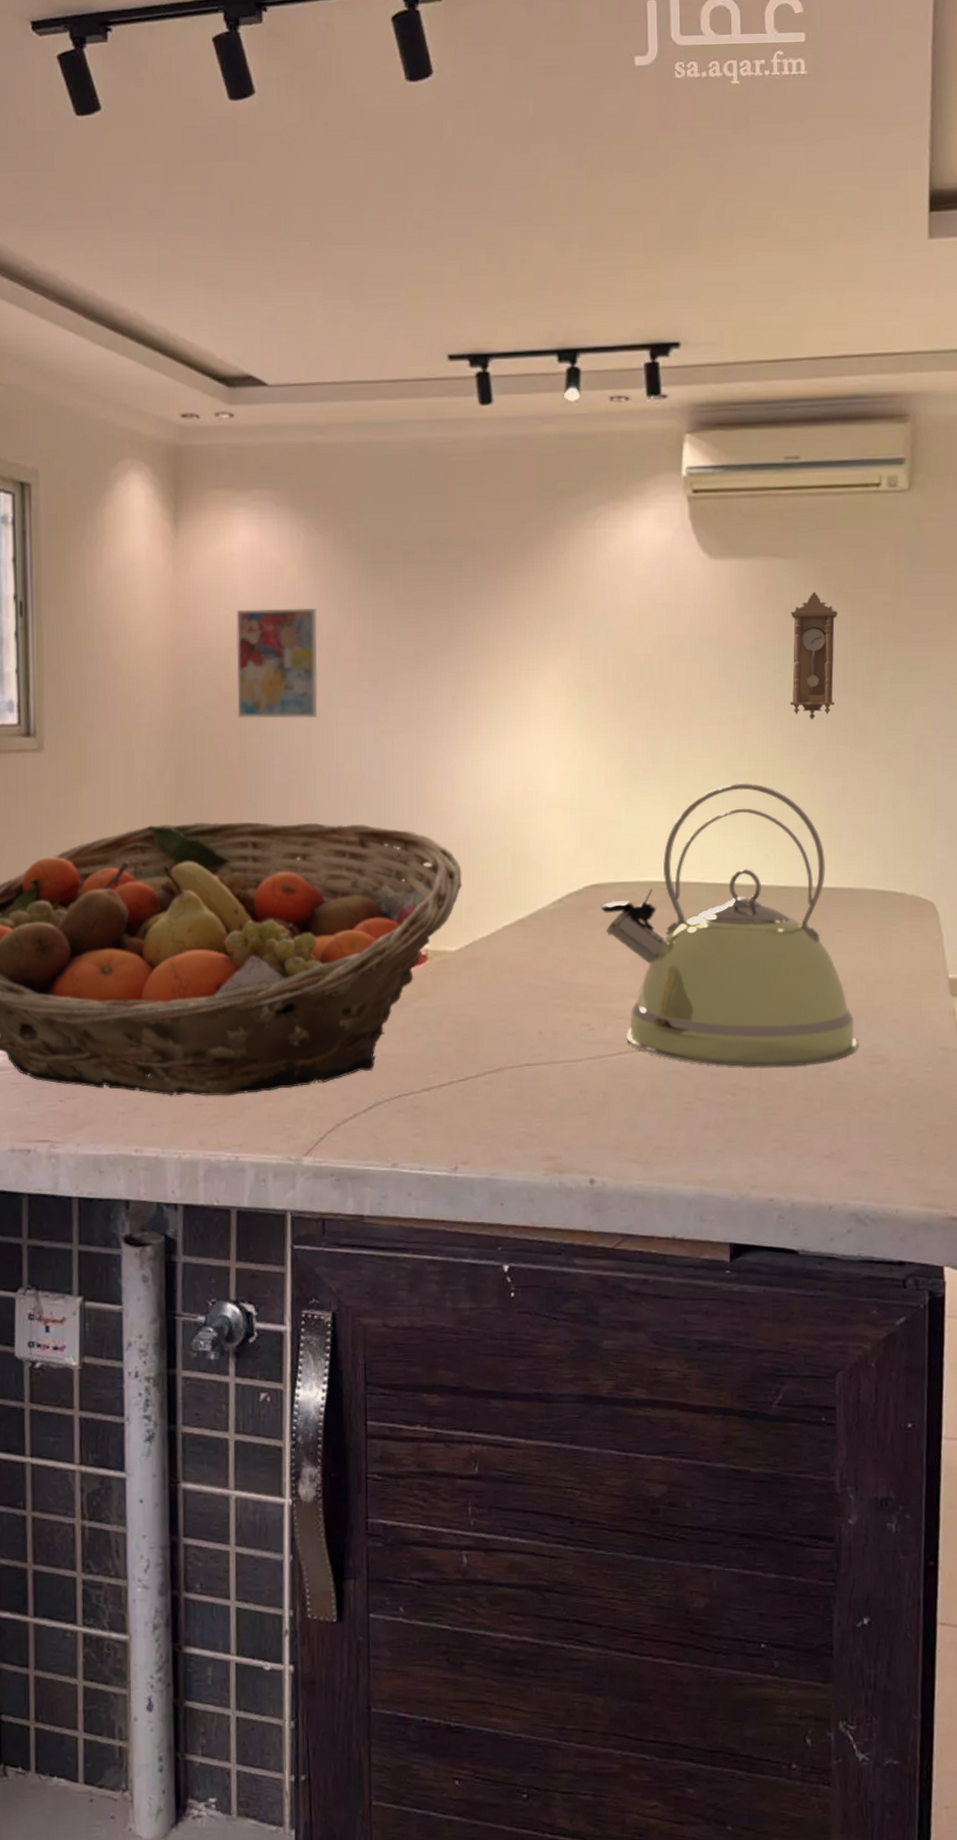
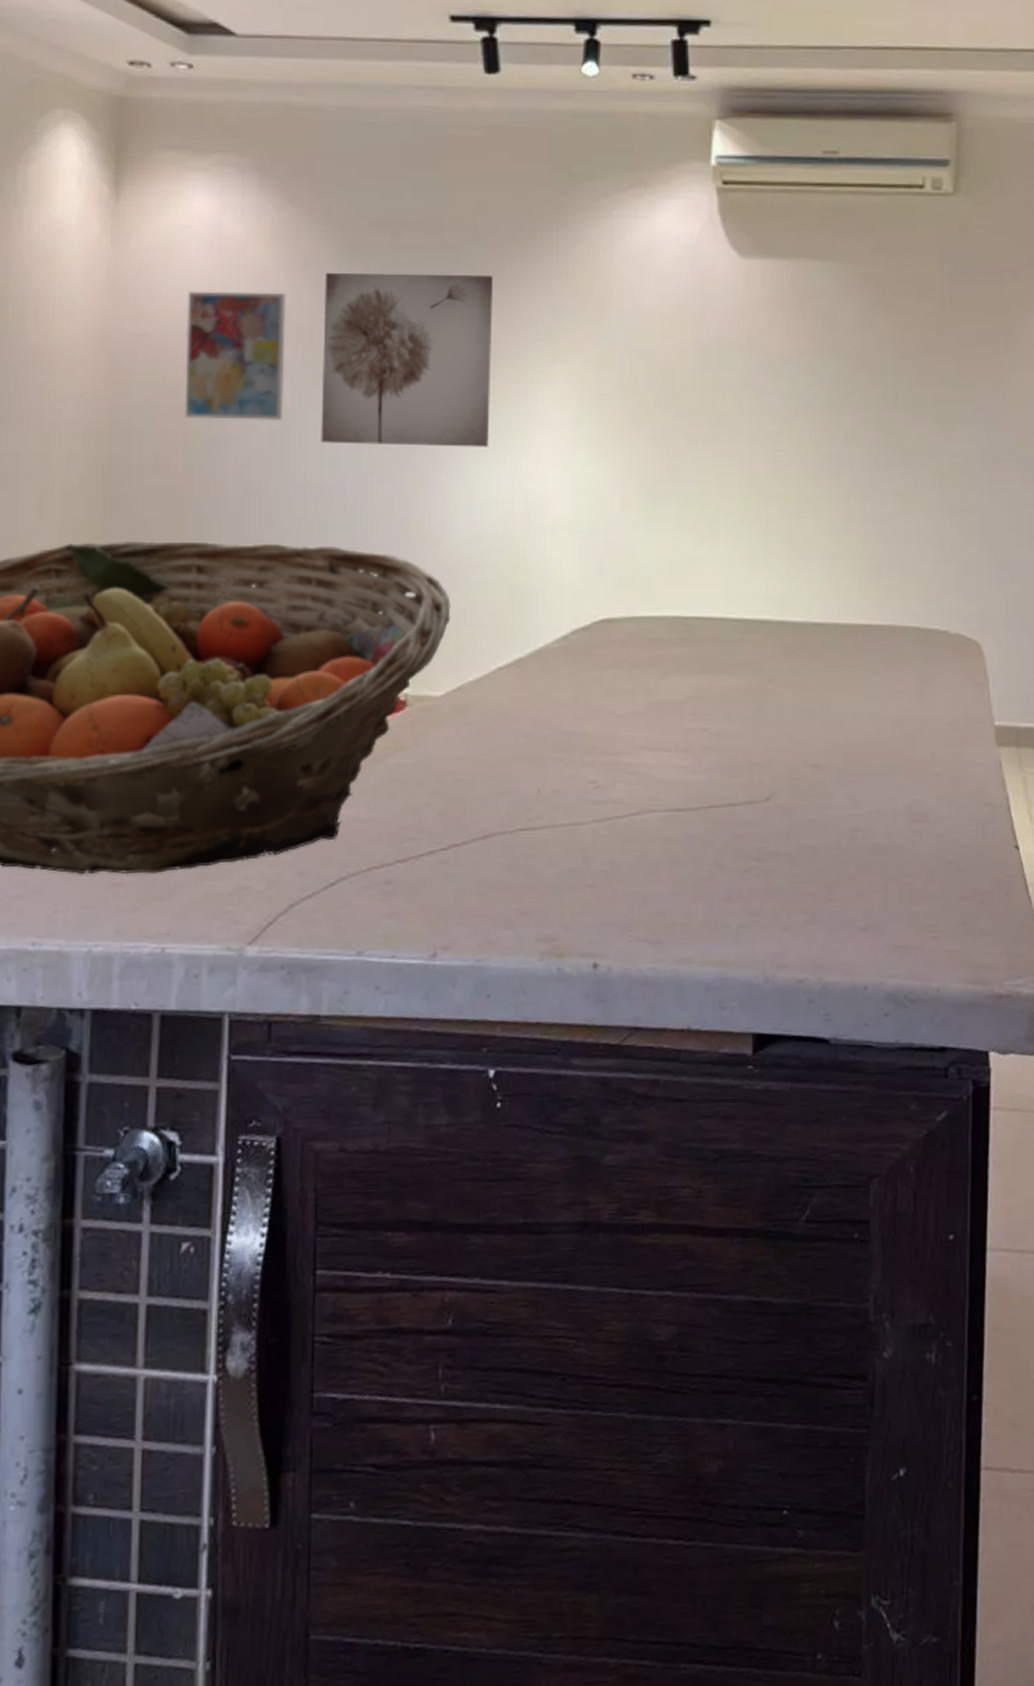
wall art: none [348,585,492,737] -> present [321,272,493,447]
kettle: present [601,783,858,1068] -> none [612,506,897,829]
pendulum clock: present [789,592,838,720] -> none [825,299,878,438]

